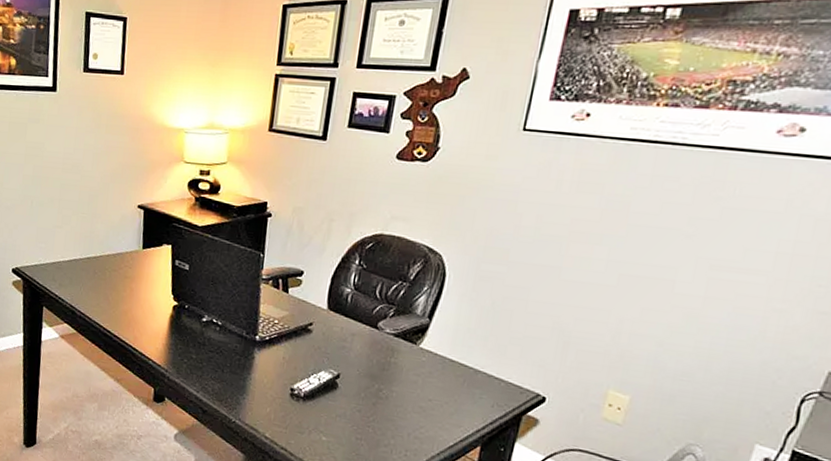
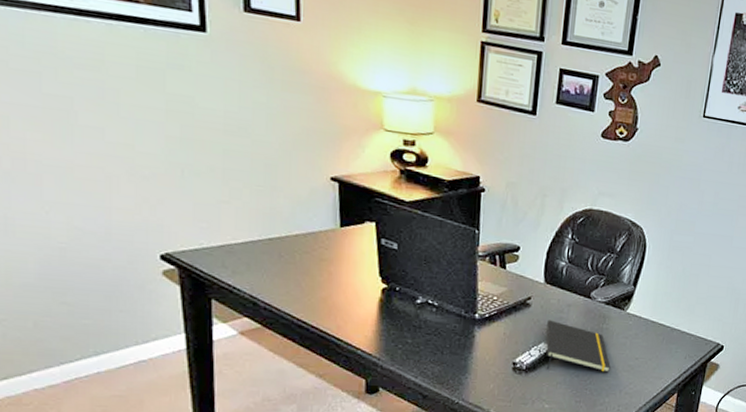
notepad: none [326,347,398,412] -> present [546,319,611,373]

